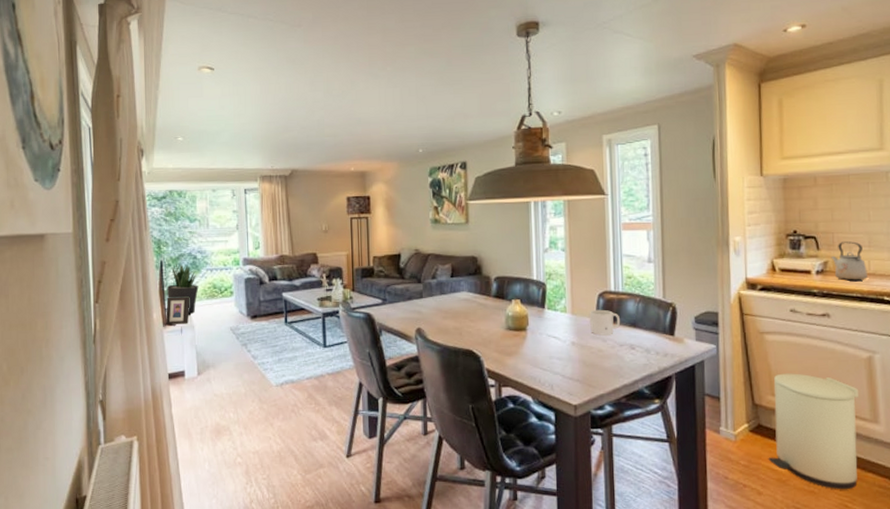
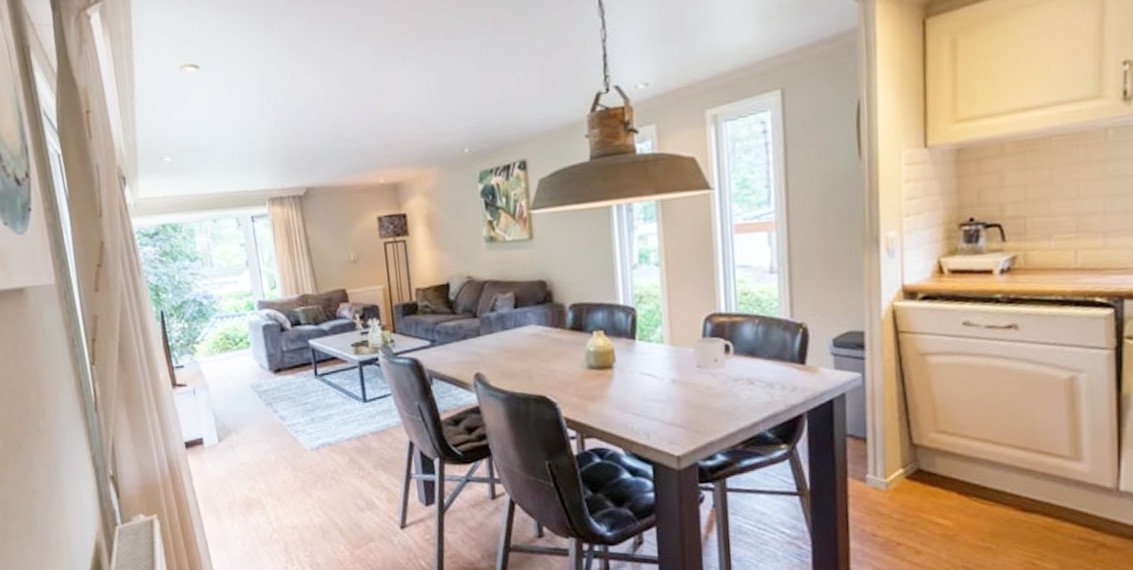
planter: present [166,262,199,315] -> none [171,311,209,373]
picture frame: present [166,296,190,325] -> none [173,351,201,386]
pedal bin: present [768,373,859,489] -> none [930,403,1056,544]
kettle: present [831,241,868,281] -> none [1021,227,1073,280]

